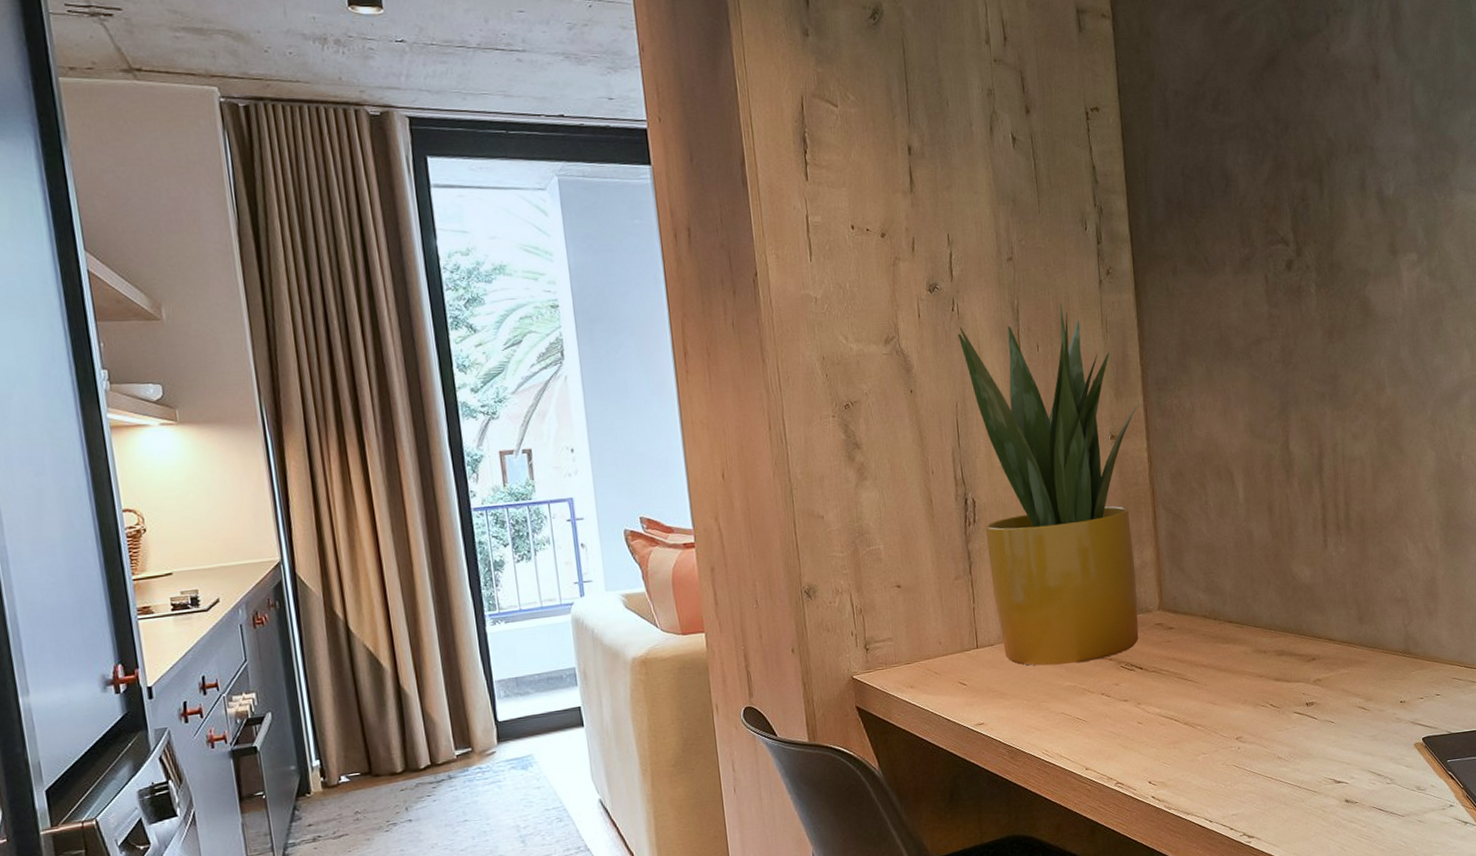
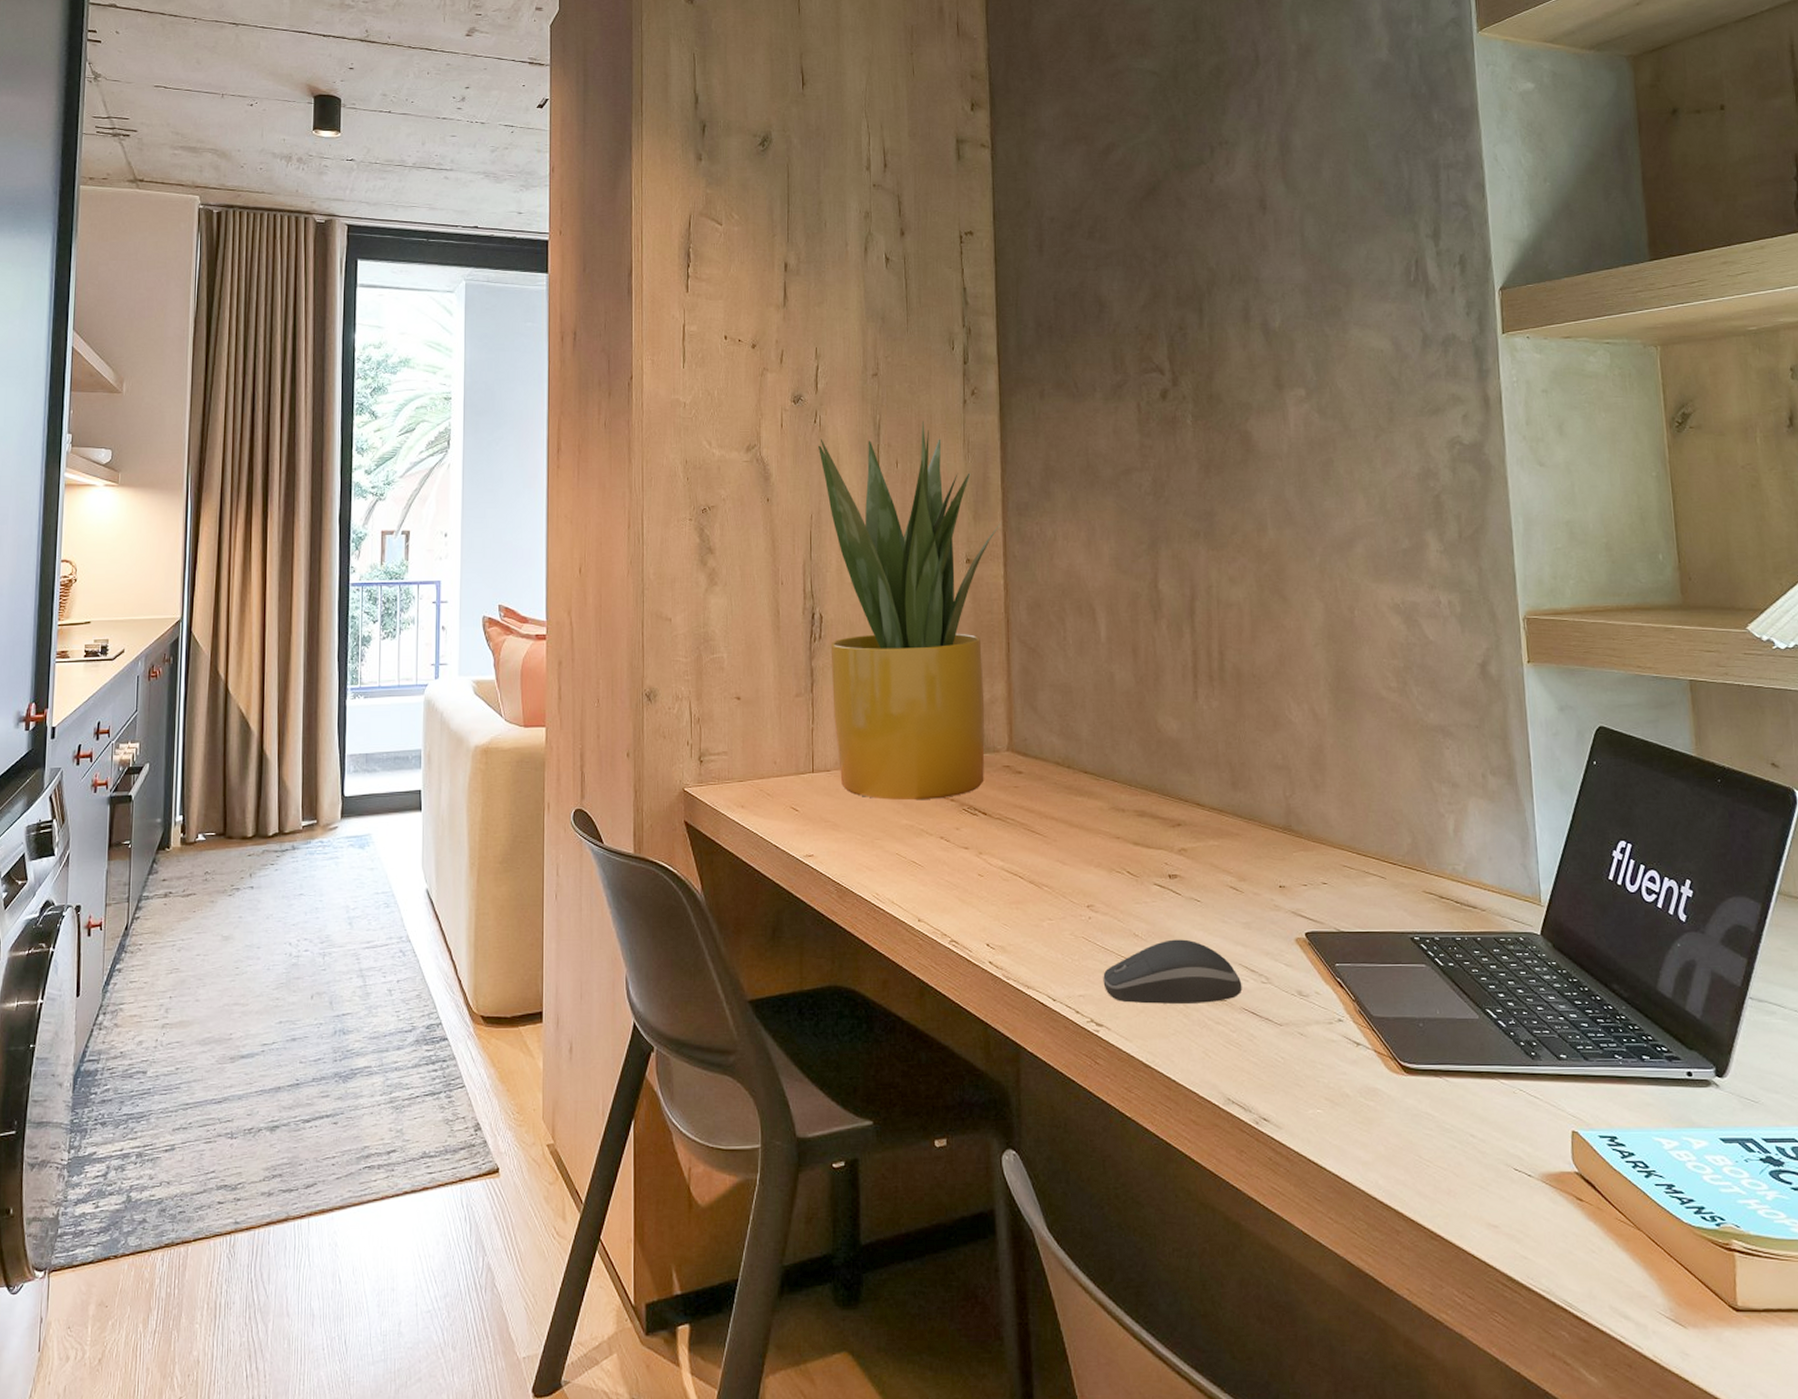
computer mouse: none [1252,756,1371,815] -> present [1103,939,1242,1004]

